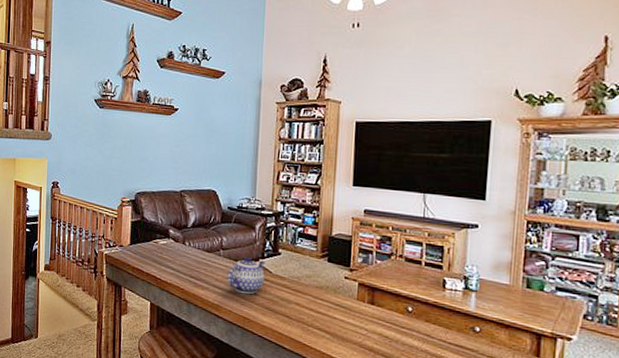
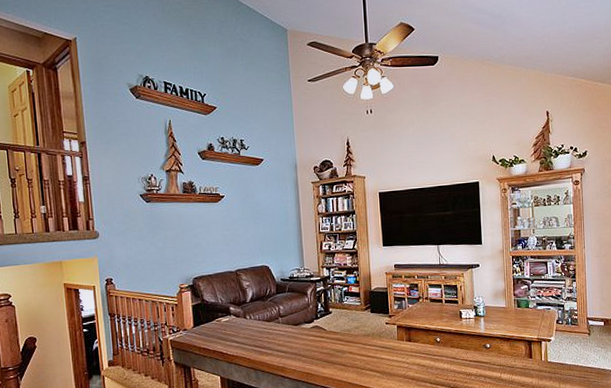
teapot: present [227,256,265,295] -> none [288,319,321,353]

